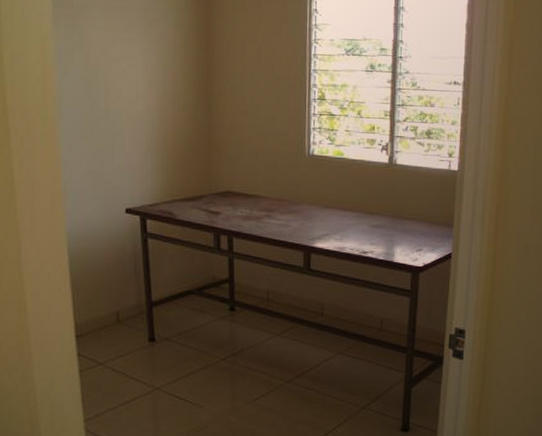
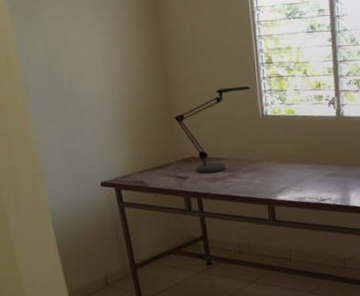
desk lamp: none [213,121,298,210] -> present [174,86,250,173]

